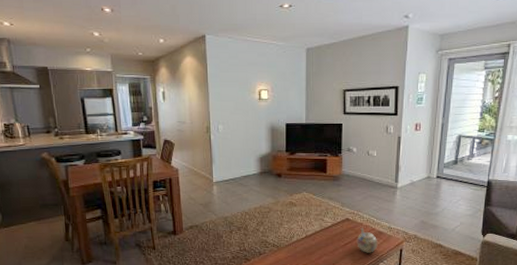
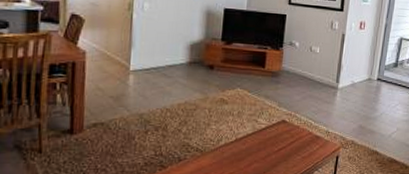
teapot: present [357,227,378,253] -> none [291,130,314,160]

